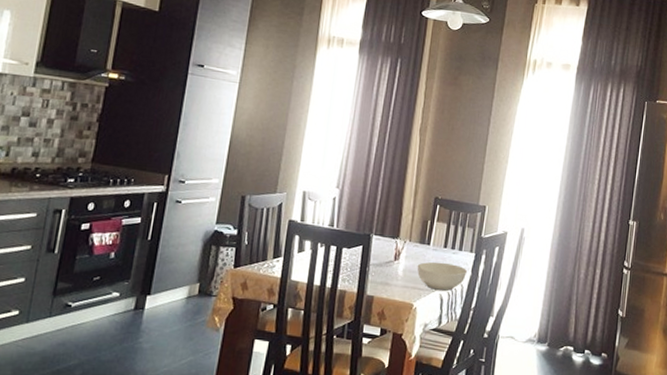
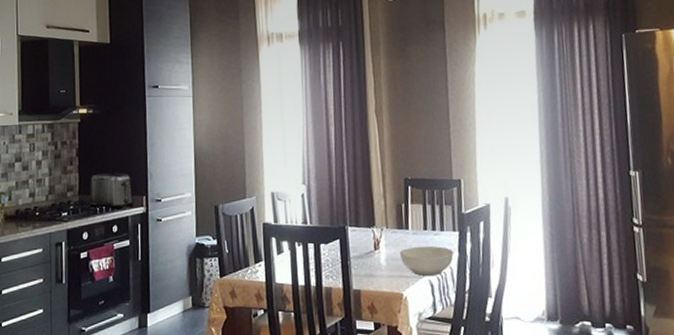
toaster: none [102,144,156,184] -> present [89,172,134,210]

